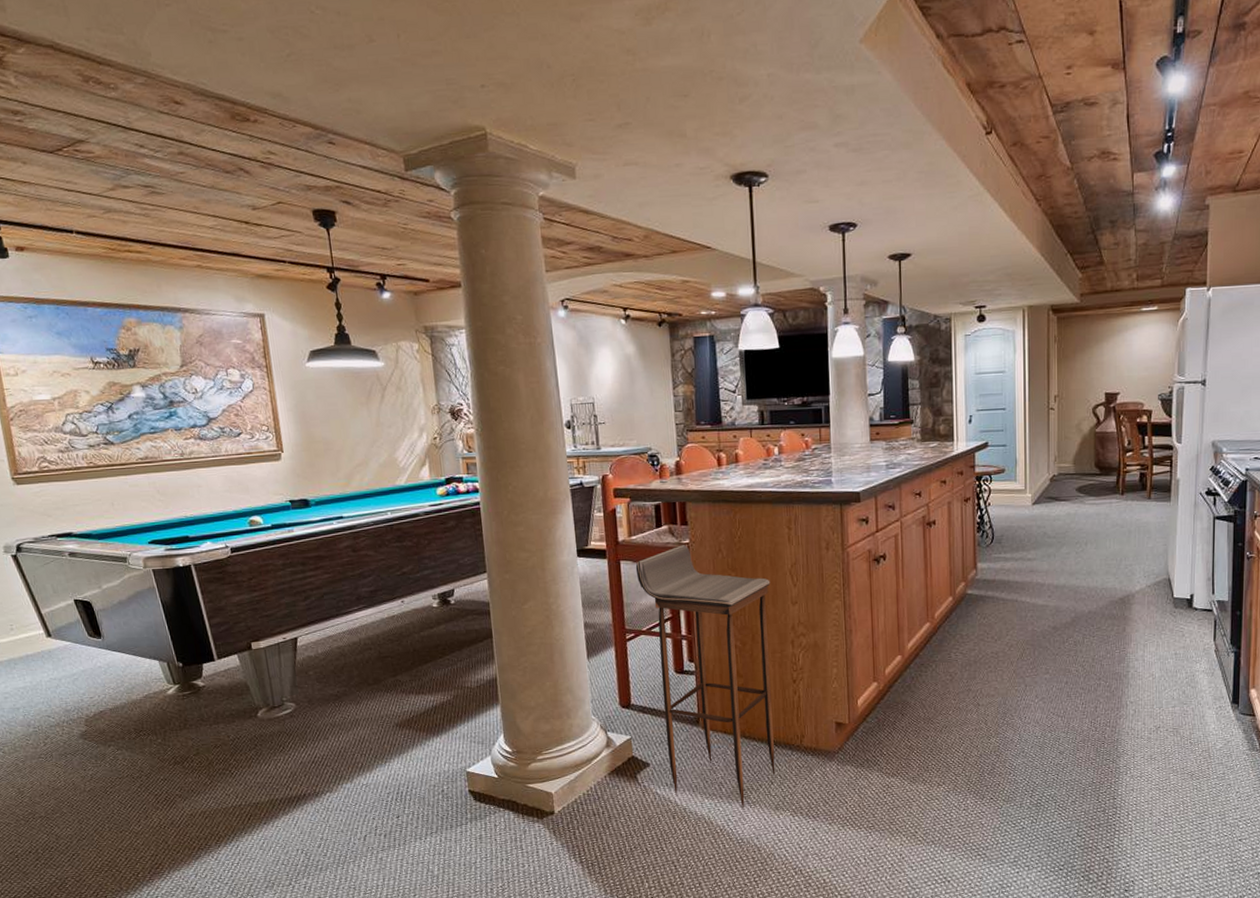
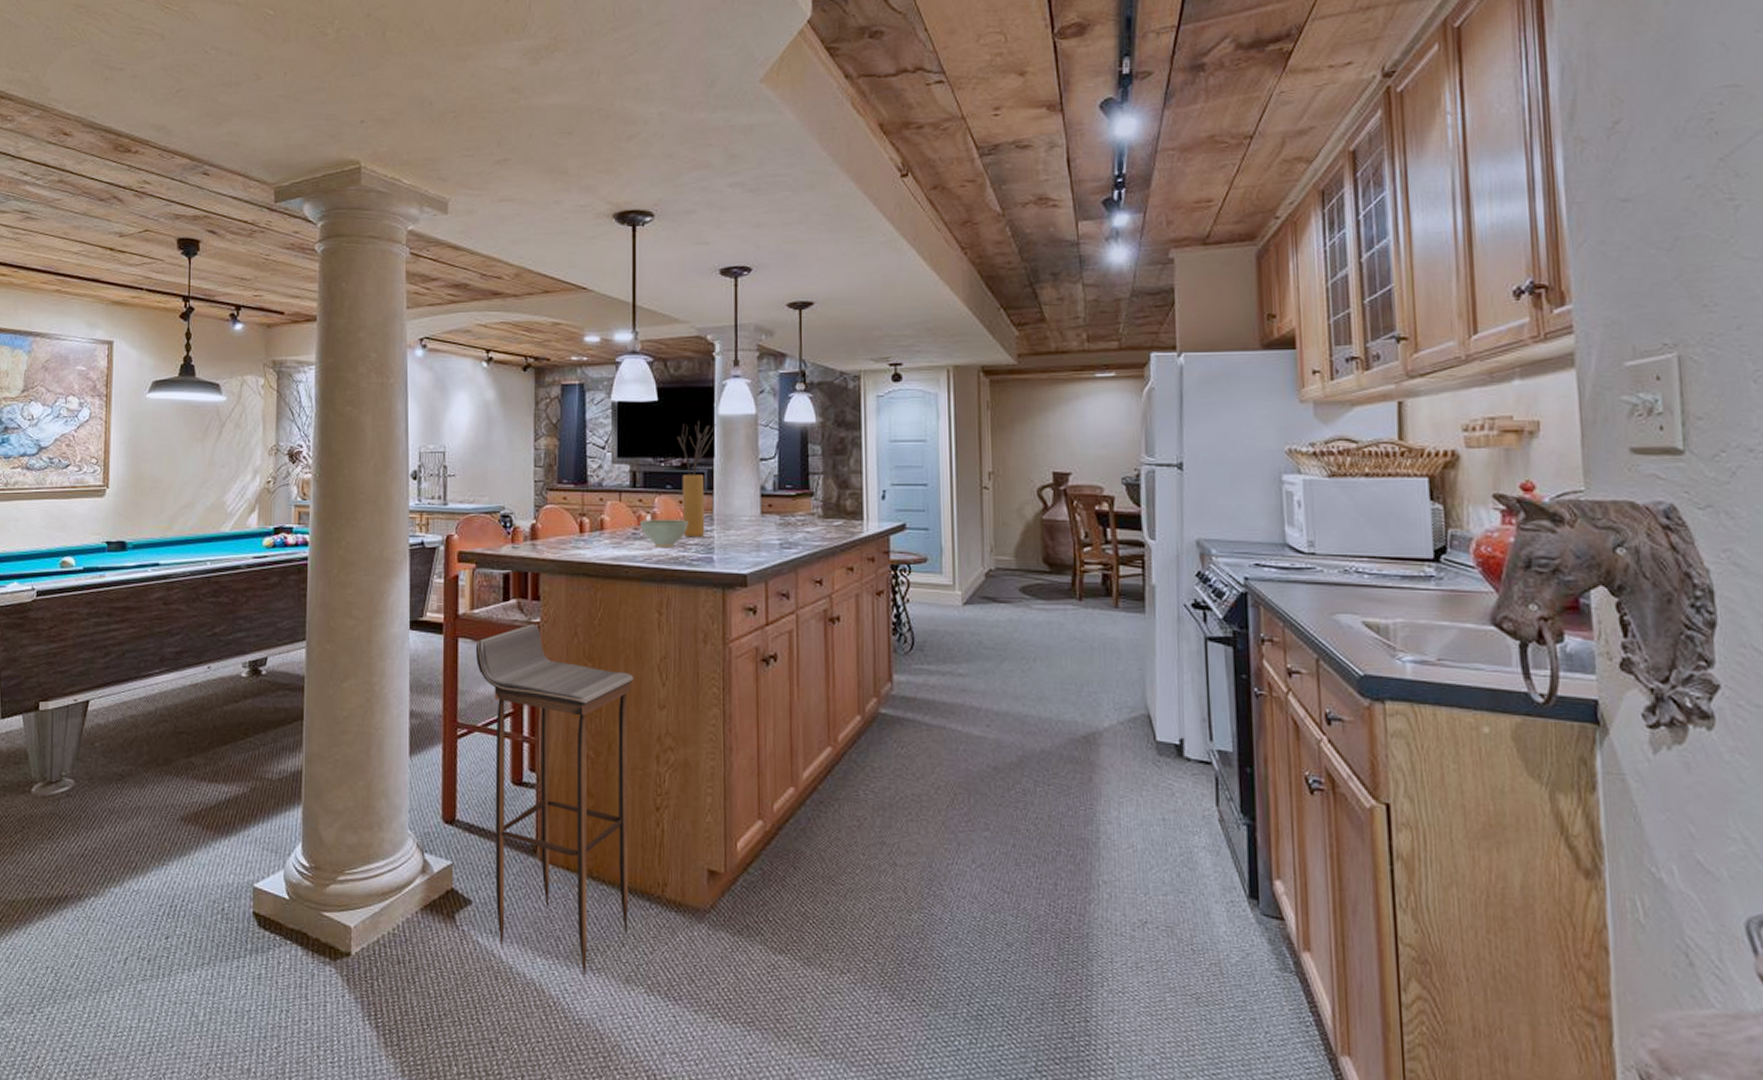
bowl: none [768,450,810,475] -> present [639,520,689,548]
vase: none [797,364,831,465] -> present [677,421,716,538]

